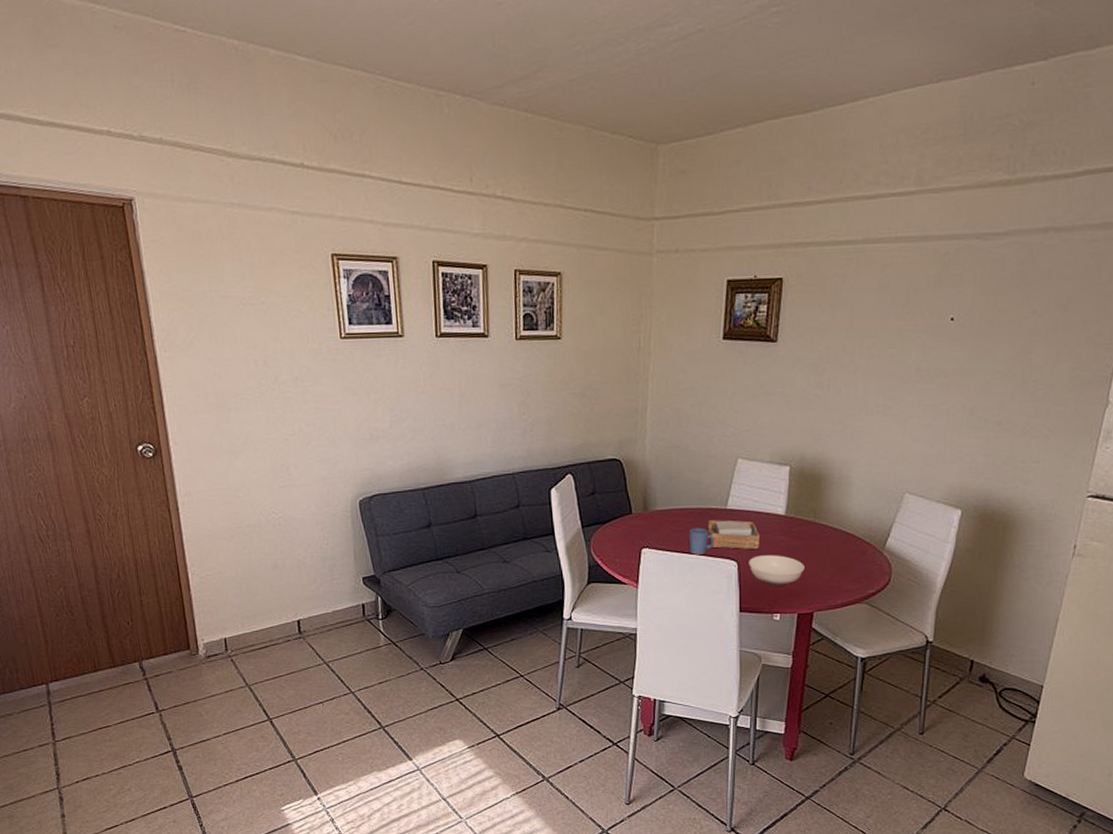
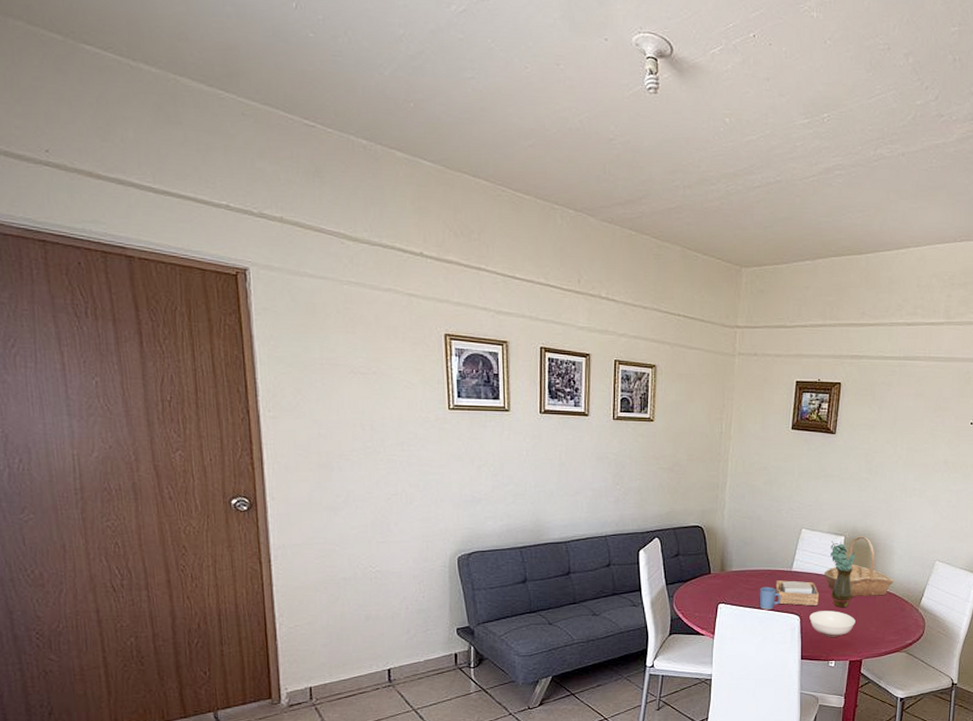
basket: none [765,465,853,538] -> present [823,536,894,596]
vase: none [773,472,804,552] -> present [830,541,856,608]

